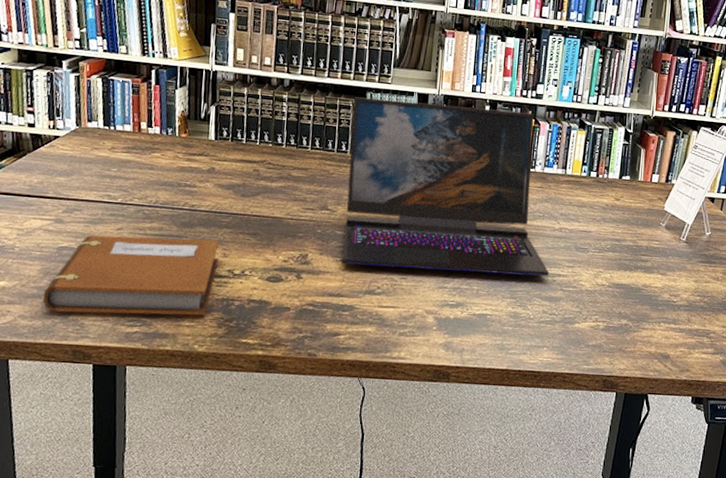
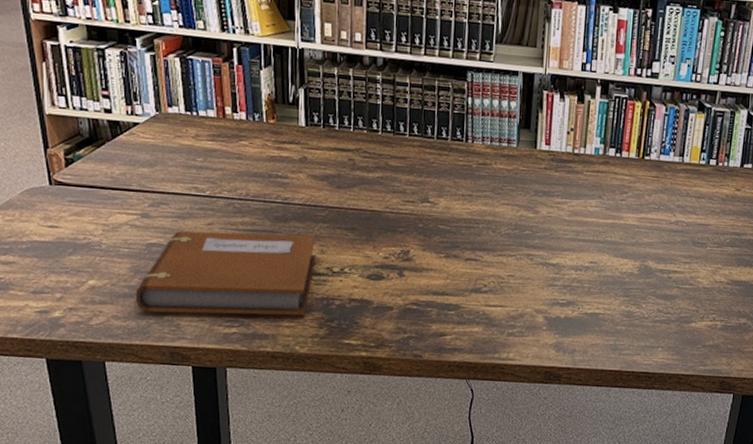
laptop: present [342,97,549,276] -> none [445,77,665,273]

